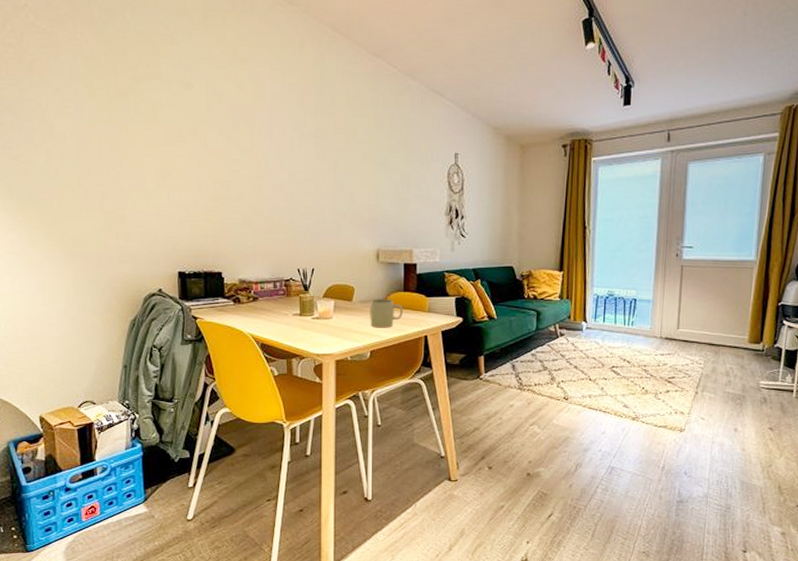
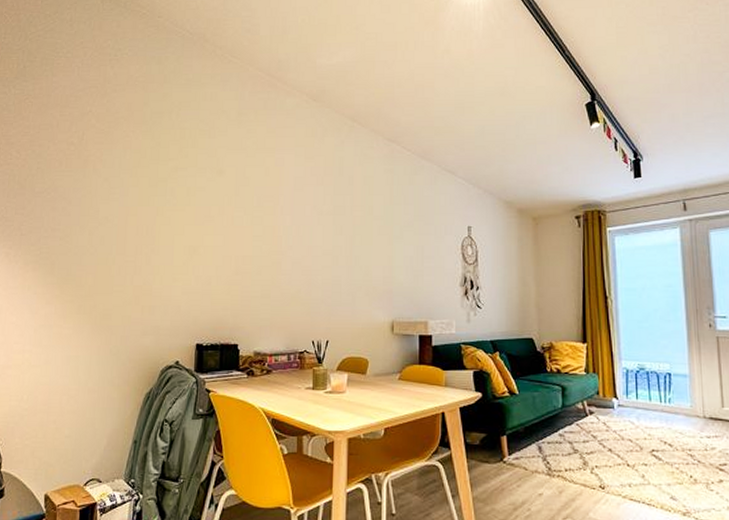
mug: present [370,299,403,328] -> none [384,372,418,403]

